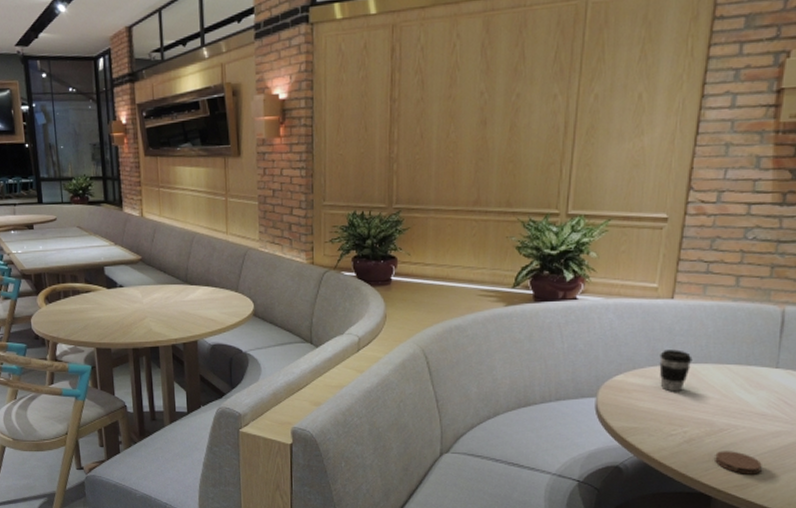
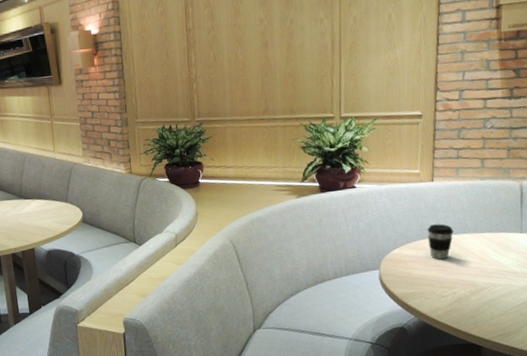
coaster: present [715,451,762,475] -> none [480,305,519,325]

